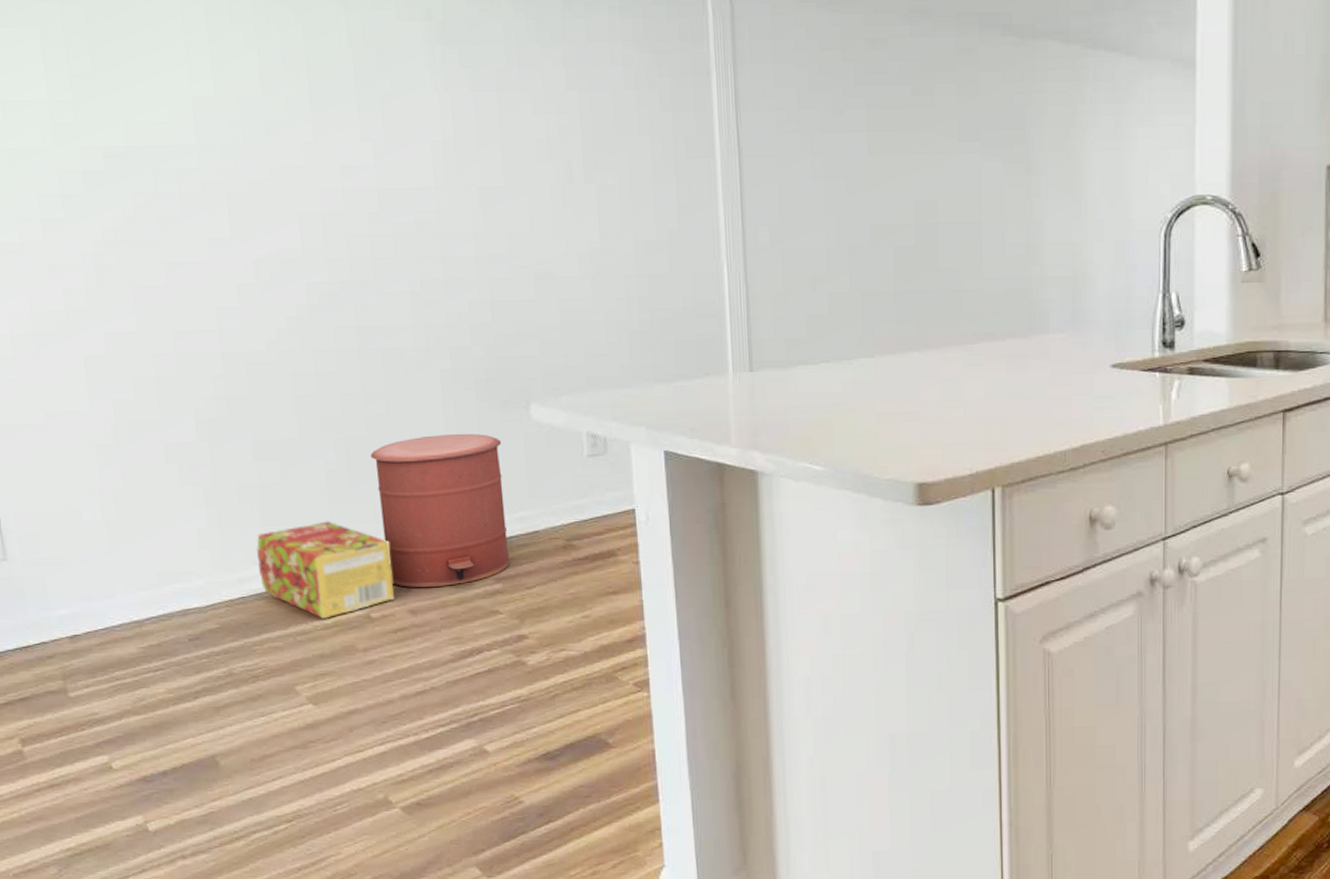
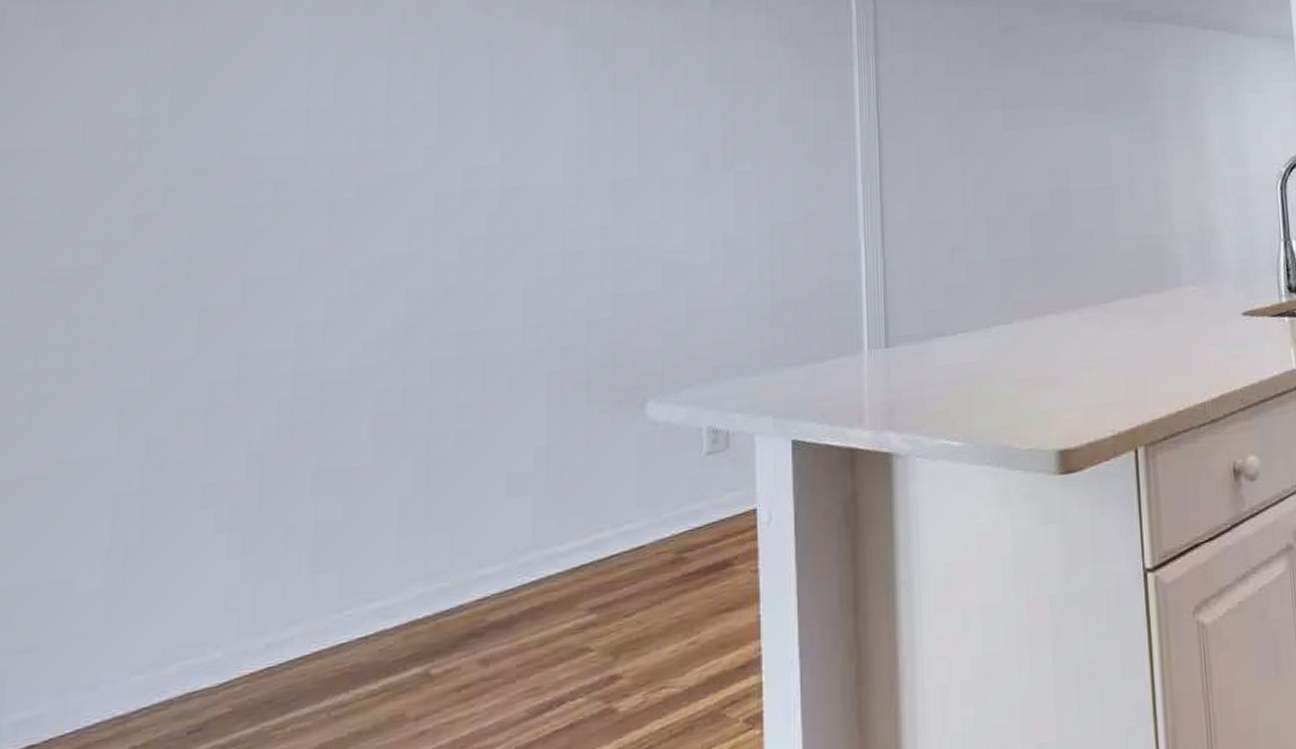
cardboard box: present [256,521,395,619] -> none [296,559,466,684]
trash can: present [370,433,511,587] -> none [455,439,611,631]

